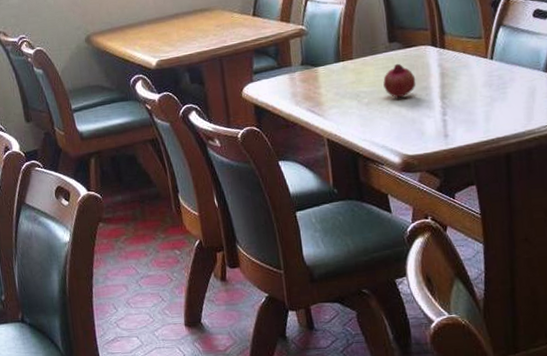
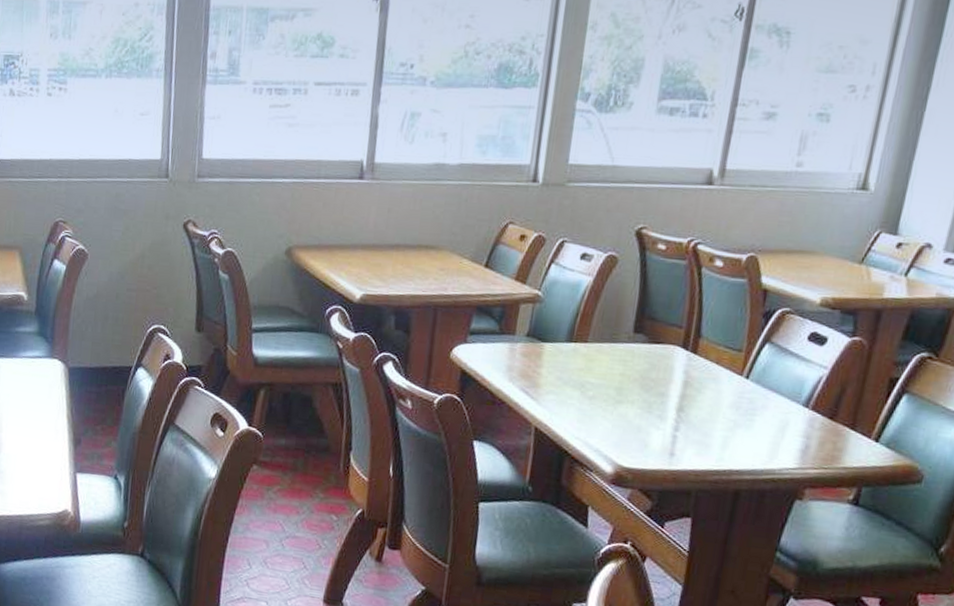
fruit: present [383,63,416,98] -> none [615,358,654,399]

